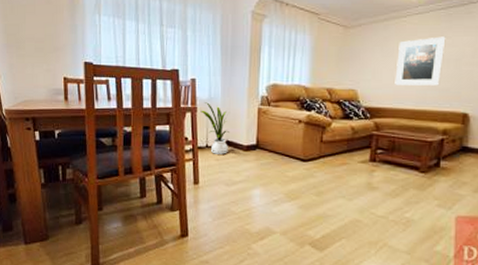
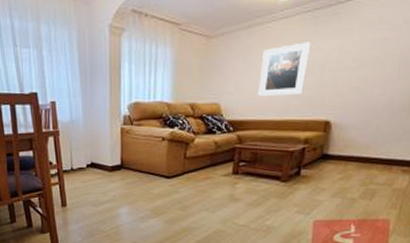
house plant: present [201,102,230,154] -> none [63,125,94,177]

